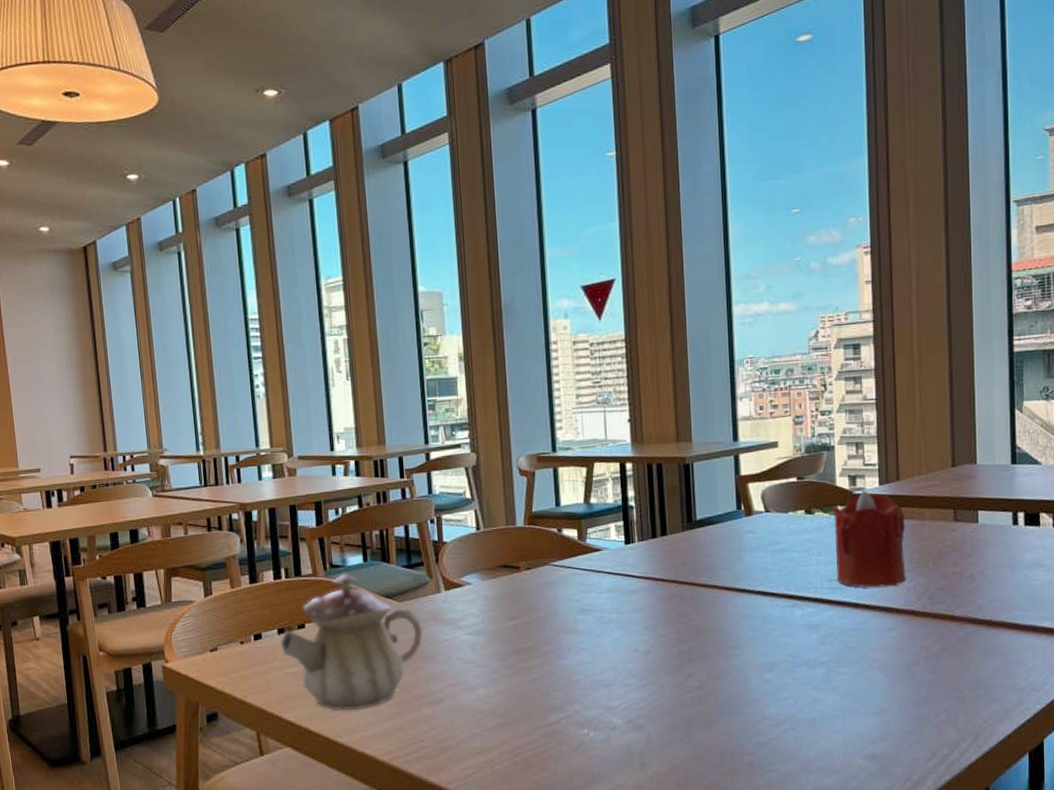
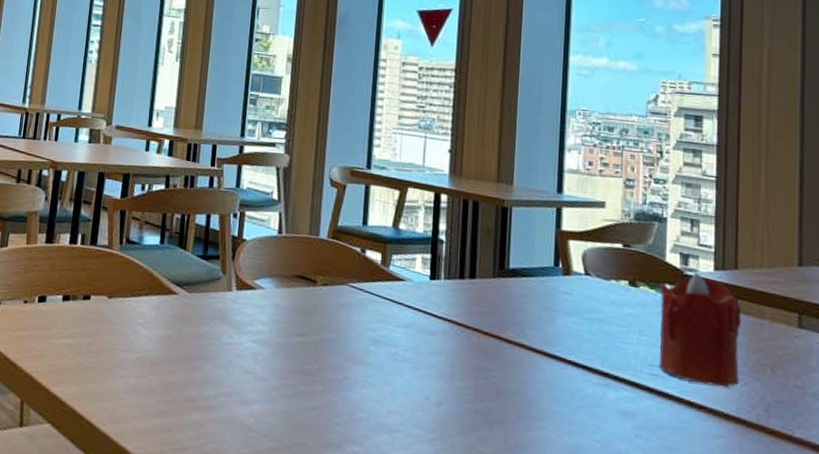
teapot: present [280,573,424,711] -> none [62,250,208,400]

